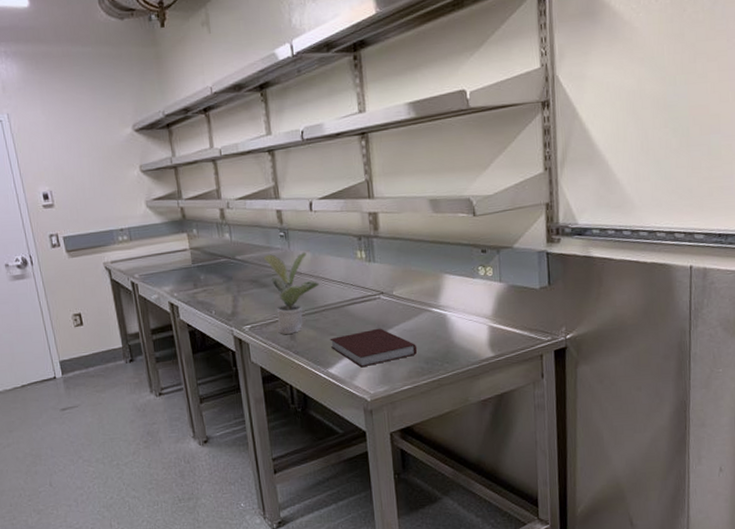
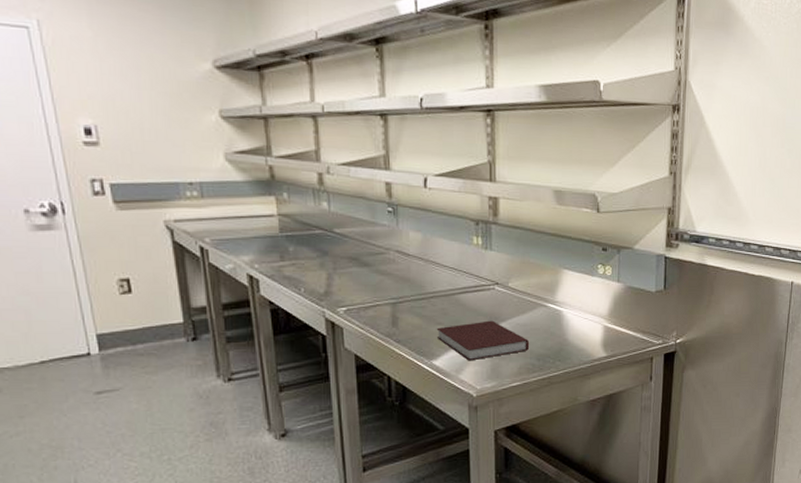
potted plant: present [263,251,320,334] -> none [366,230,430,320]

